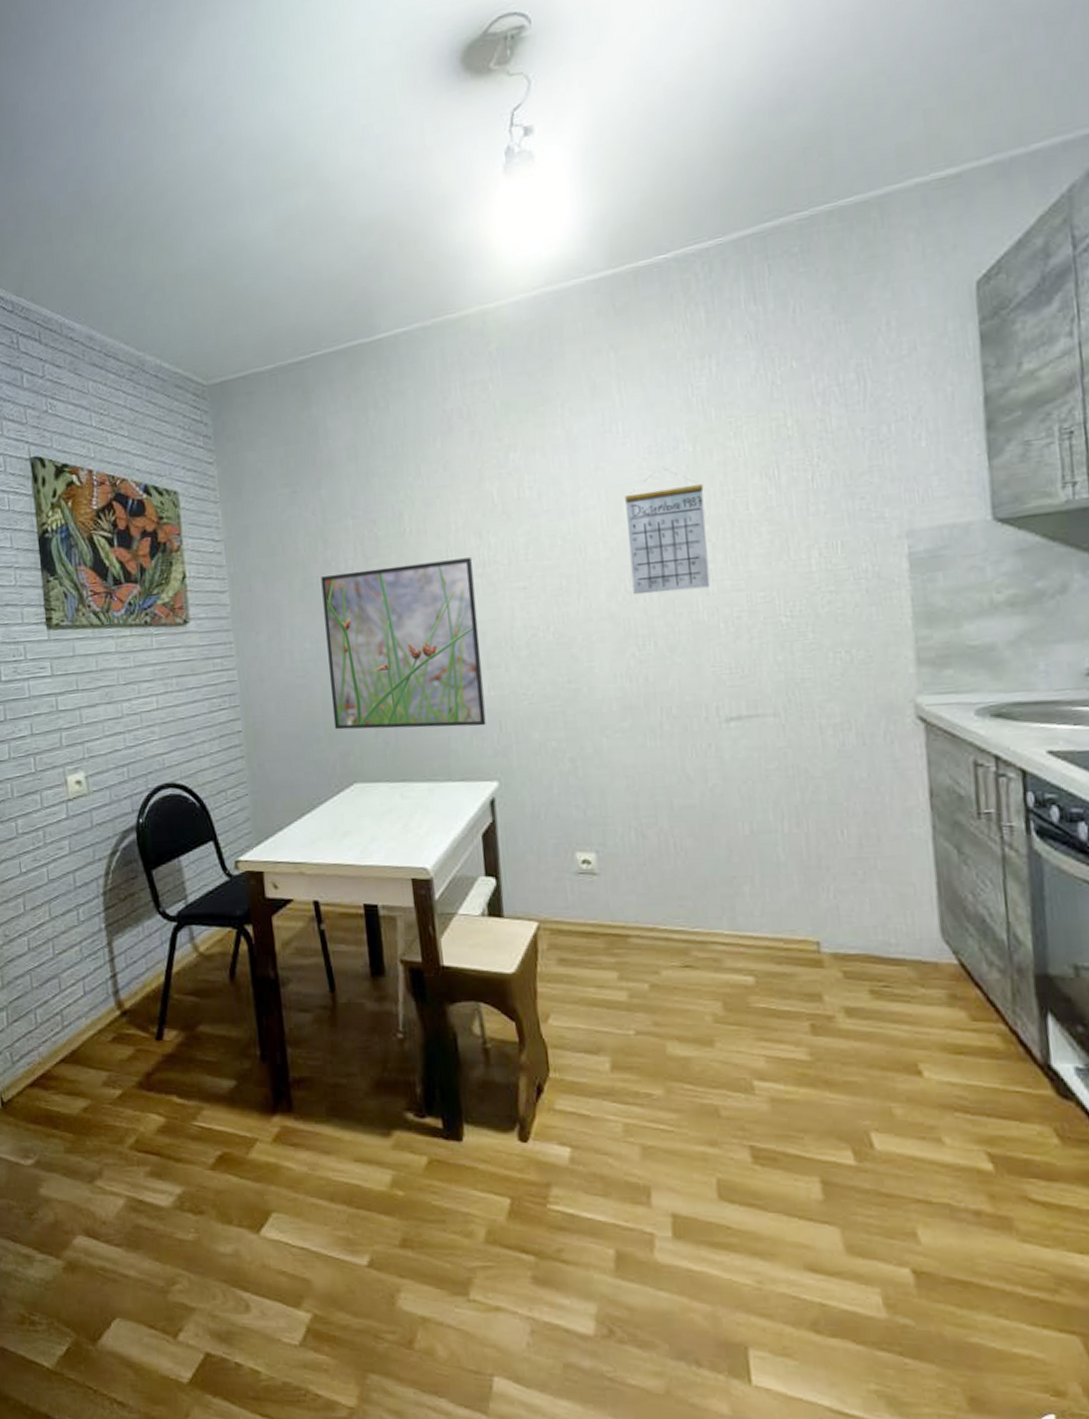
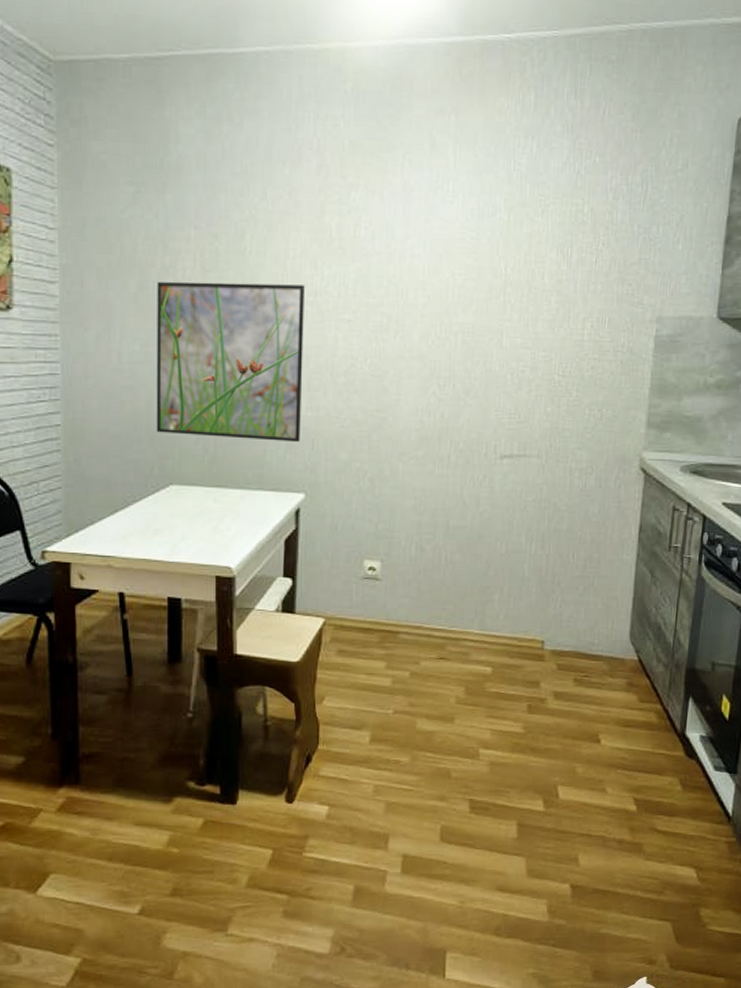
calendar: present [625,469,711,595] -> none [442,232,512,342]

